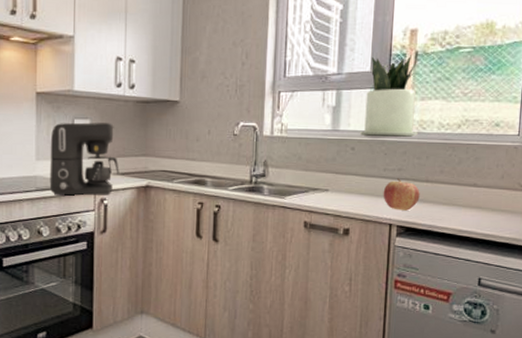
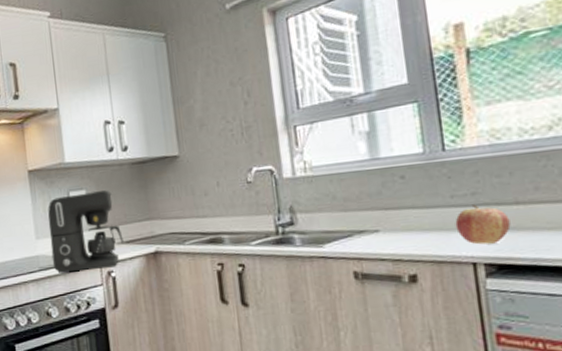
planter: present [359,55,419,138] -> none [406,54,492,161]

